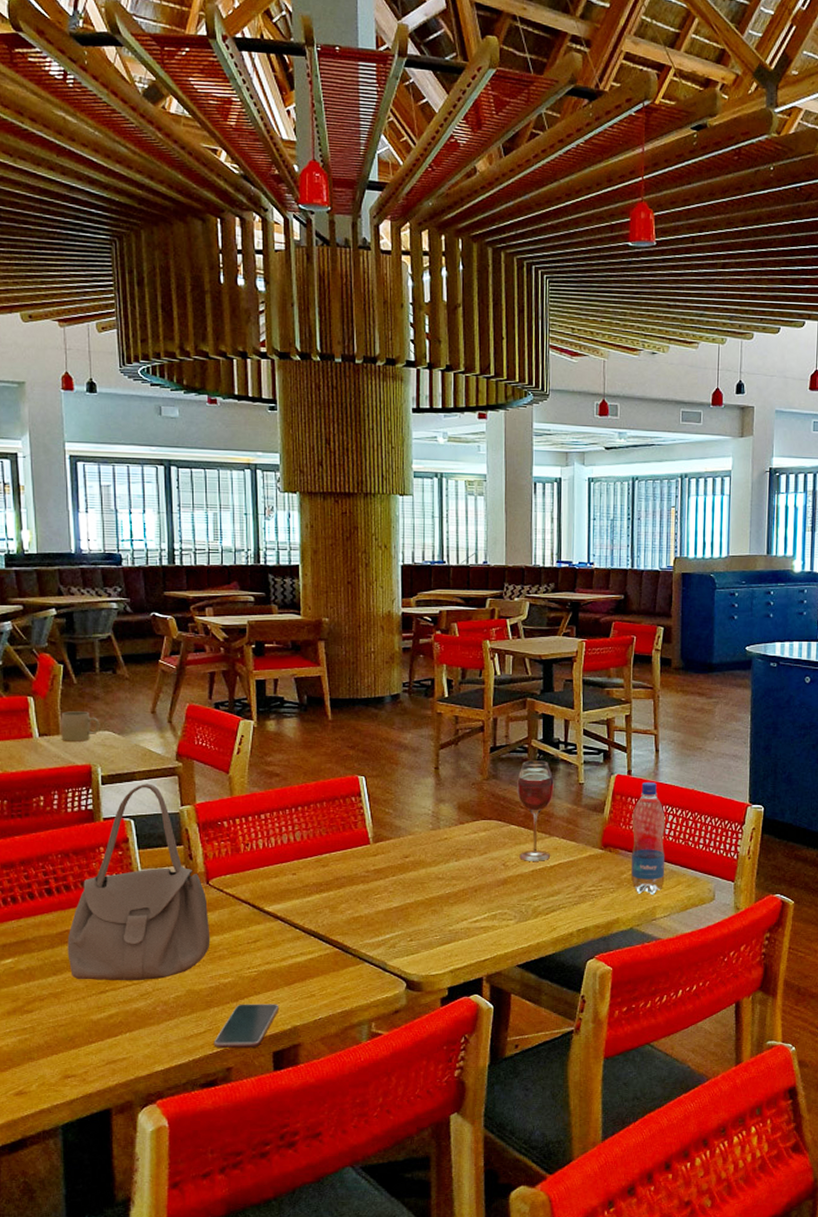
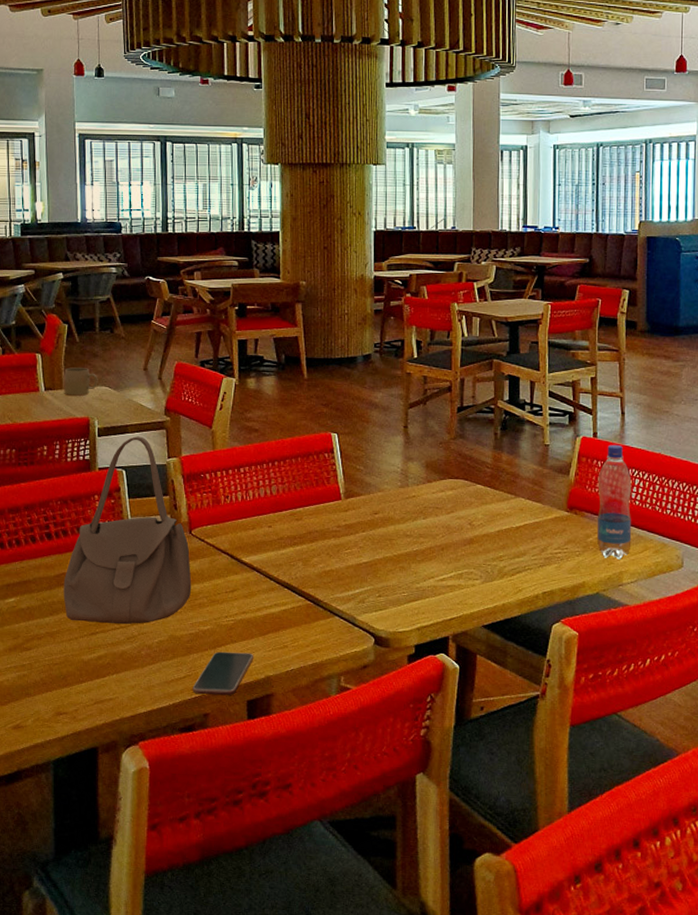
wineglass: present [517,760,554,861] -> none [483,421,520,522]

